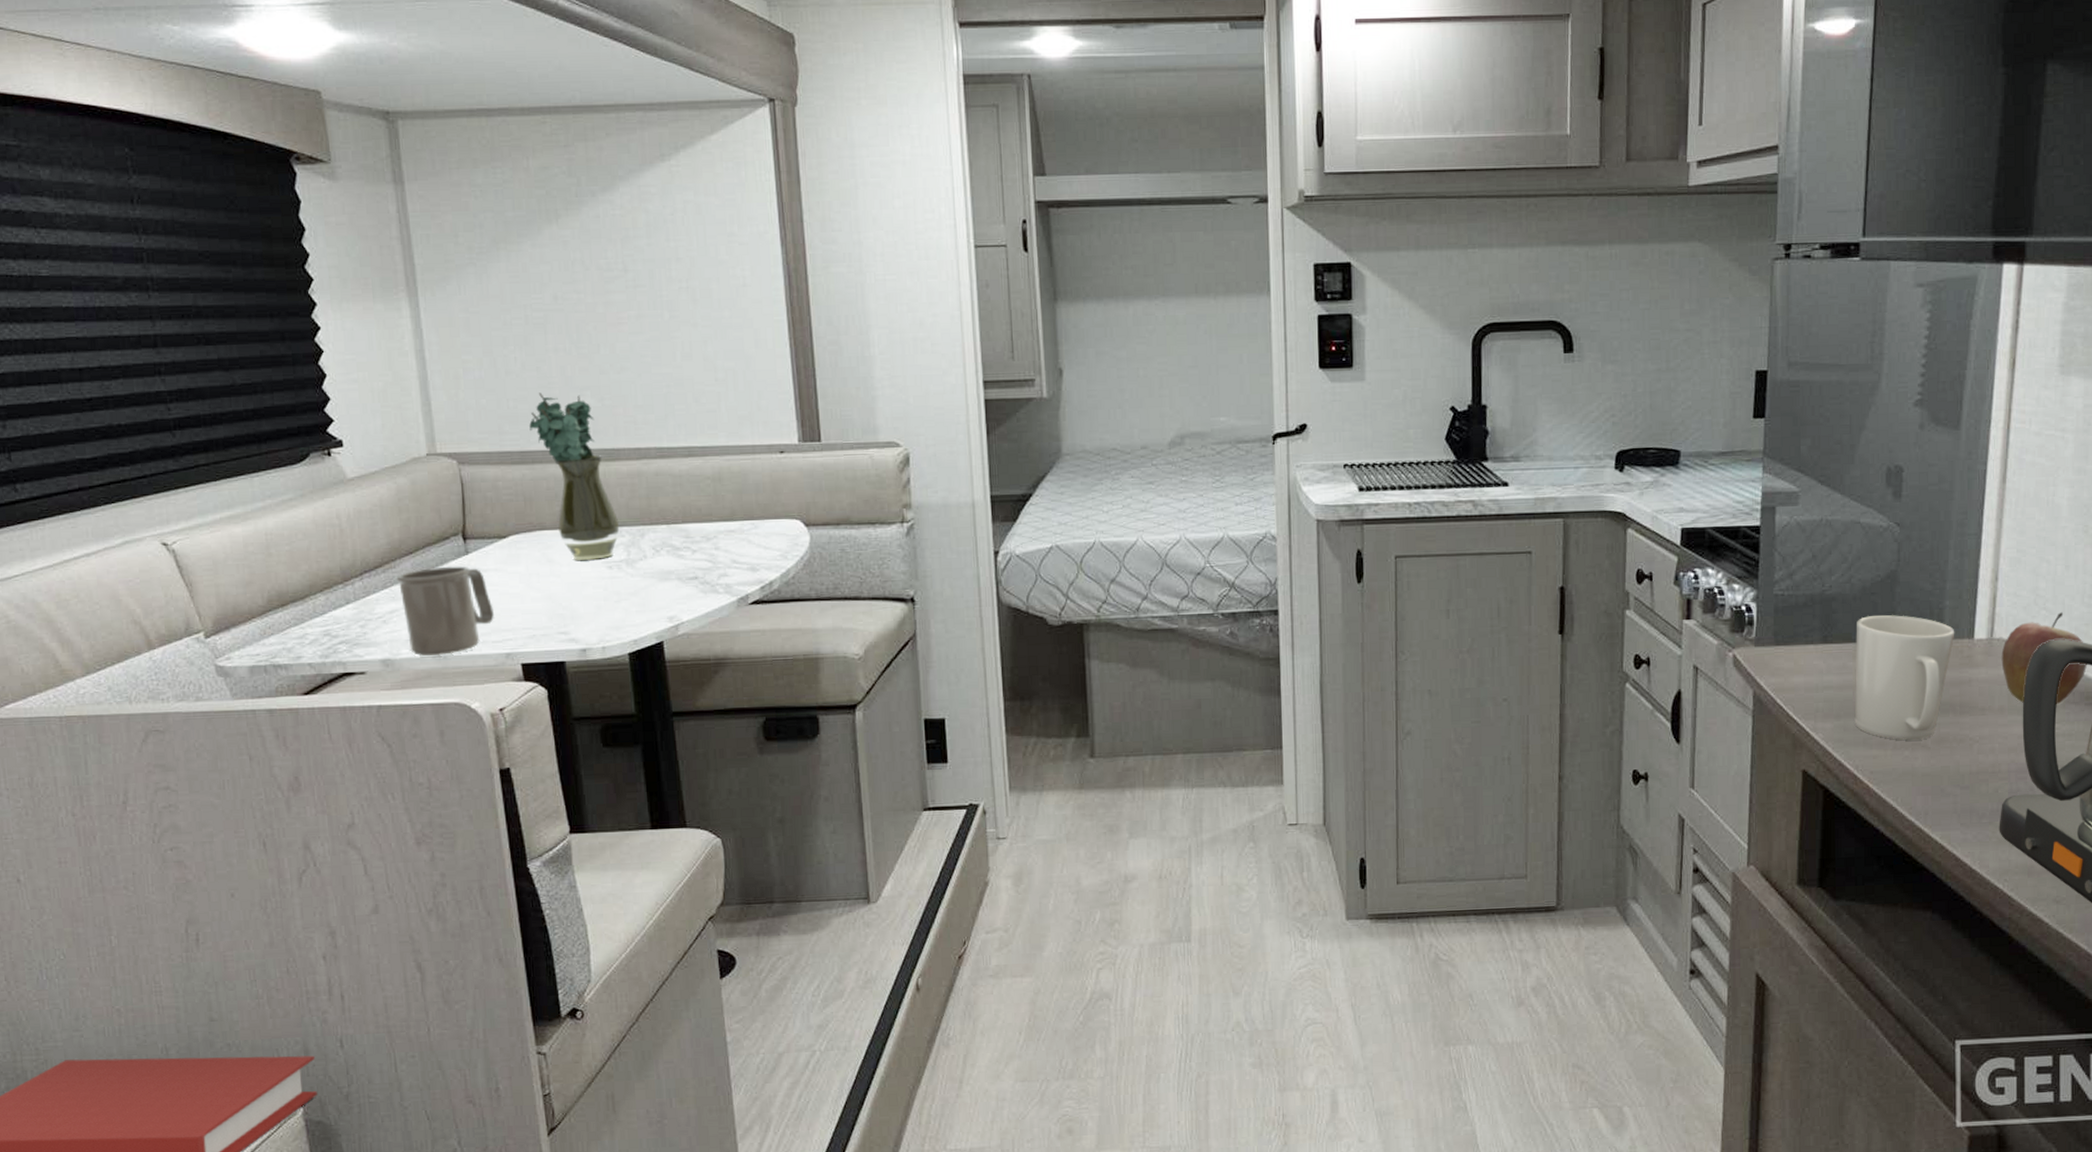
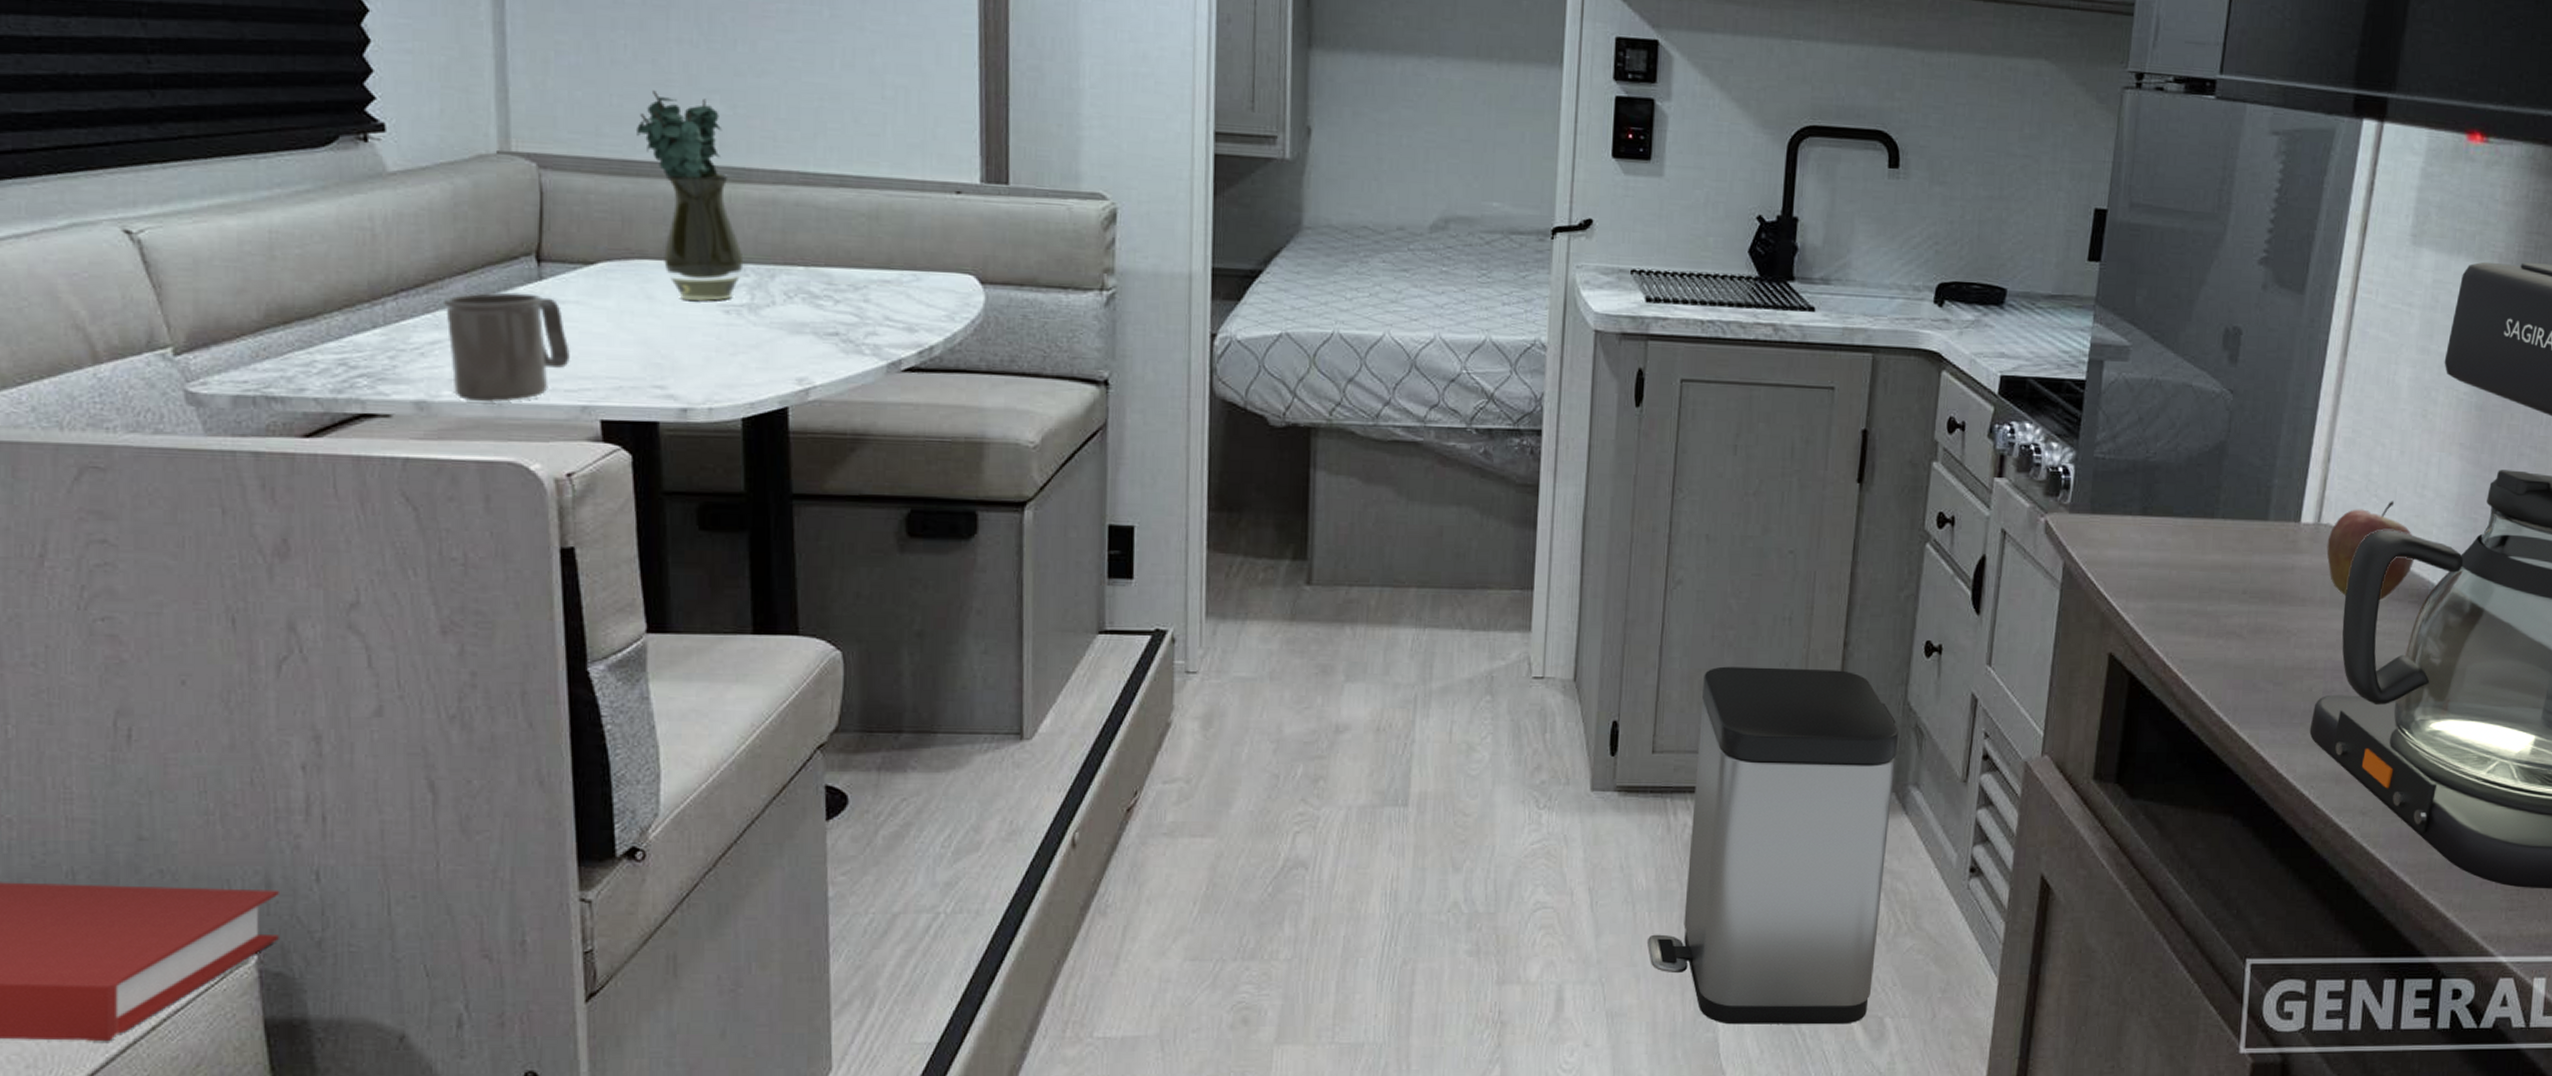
pedal bin: none [1405,801,1616,1119] -> present [1646,666,1900,1025]
mug: present [1854,615,1955,741] -> none [2168,489,2282,629]

